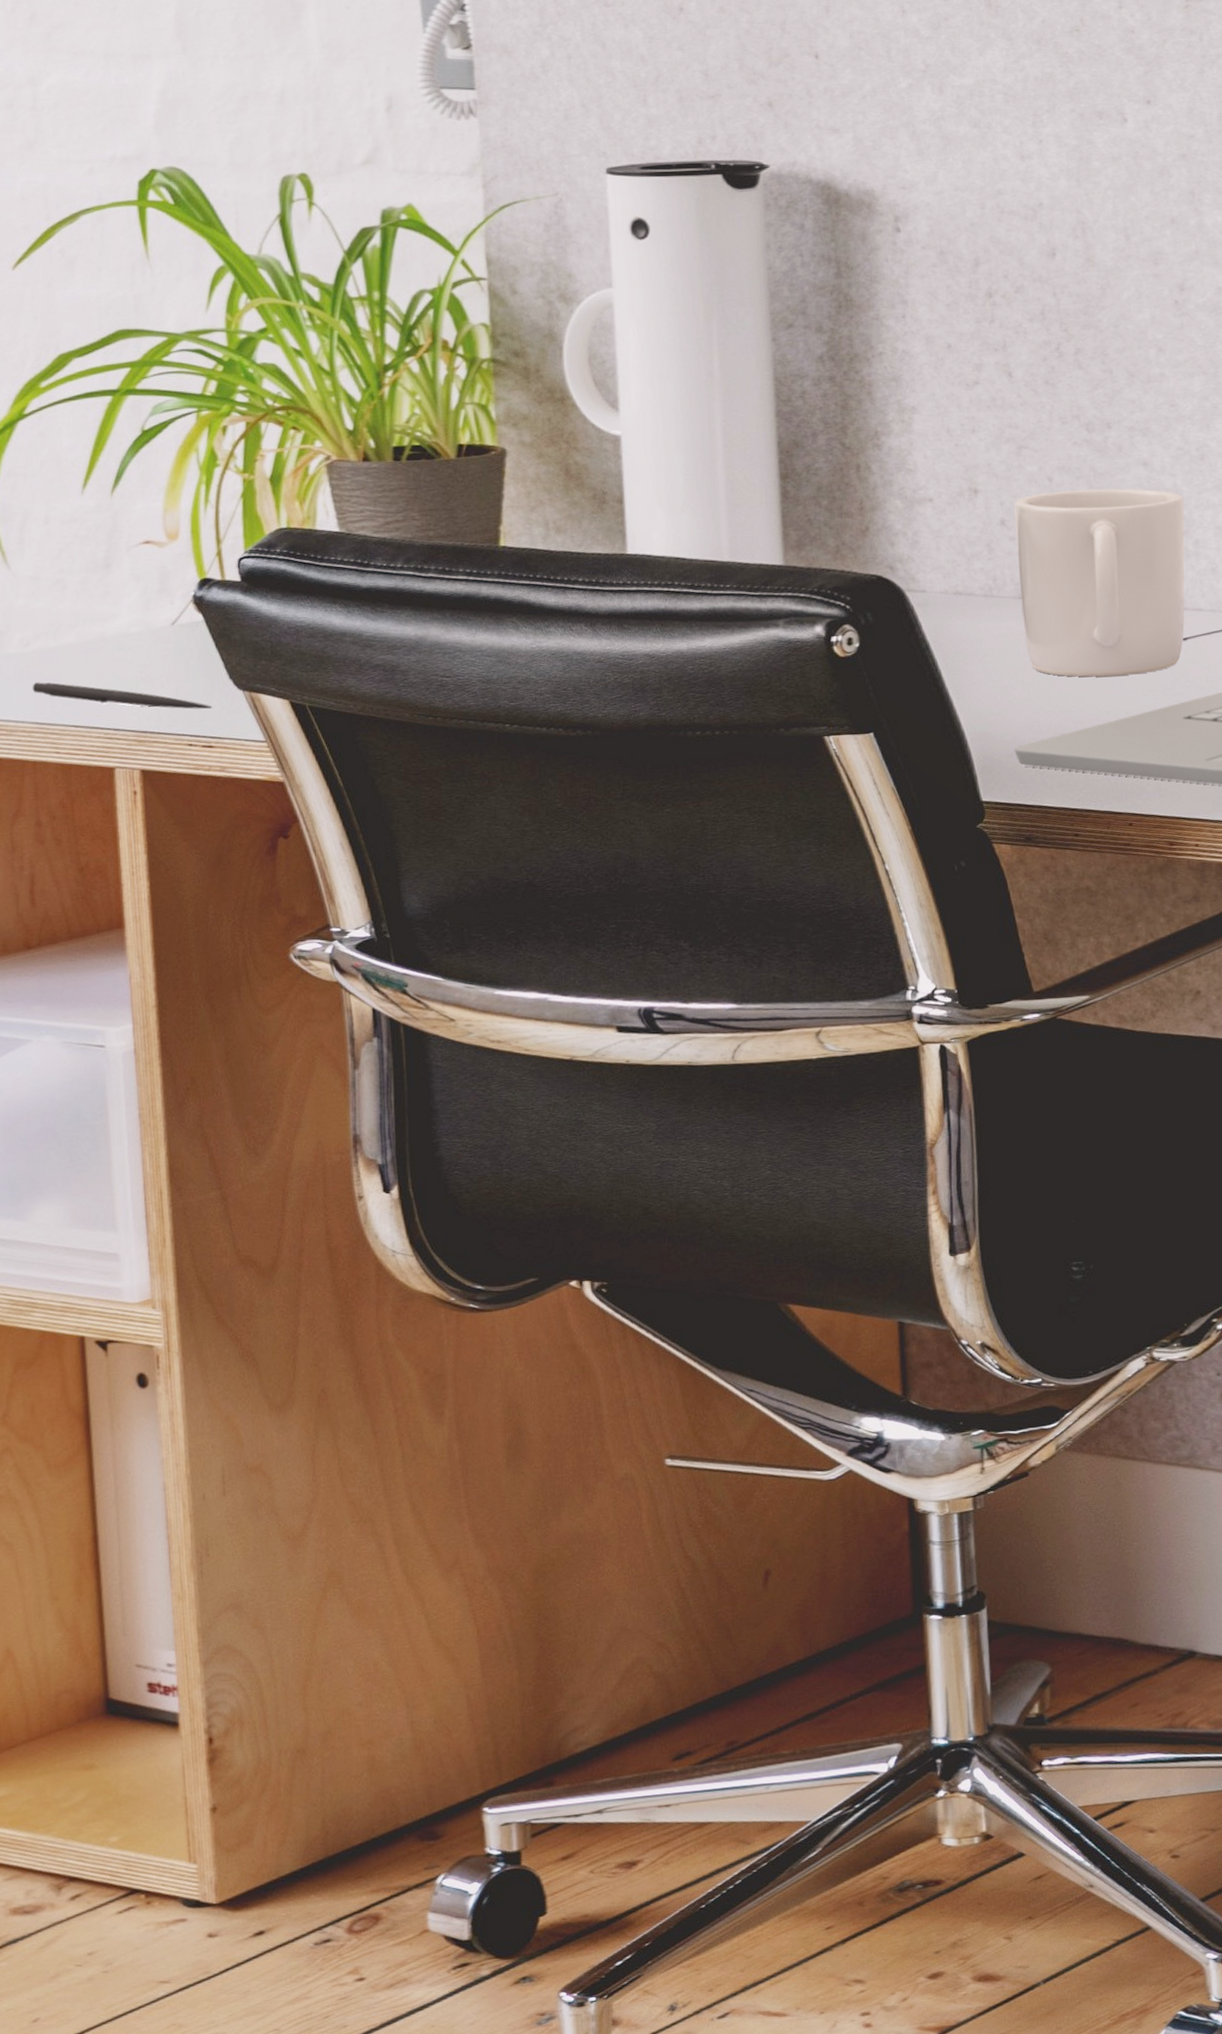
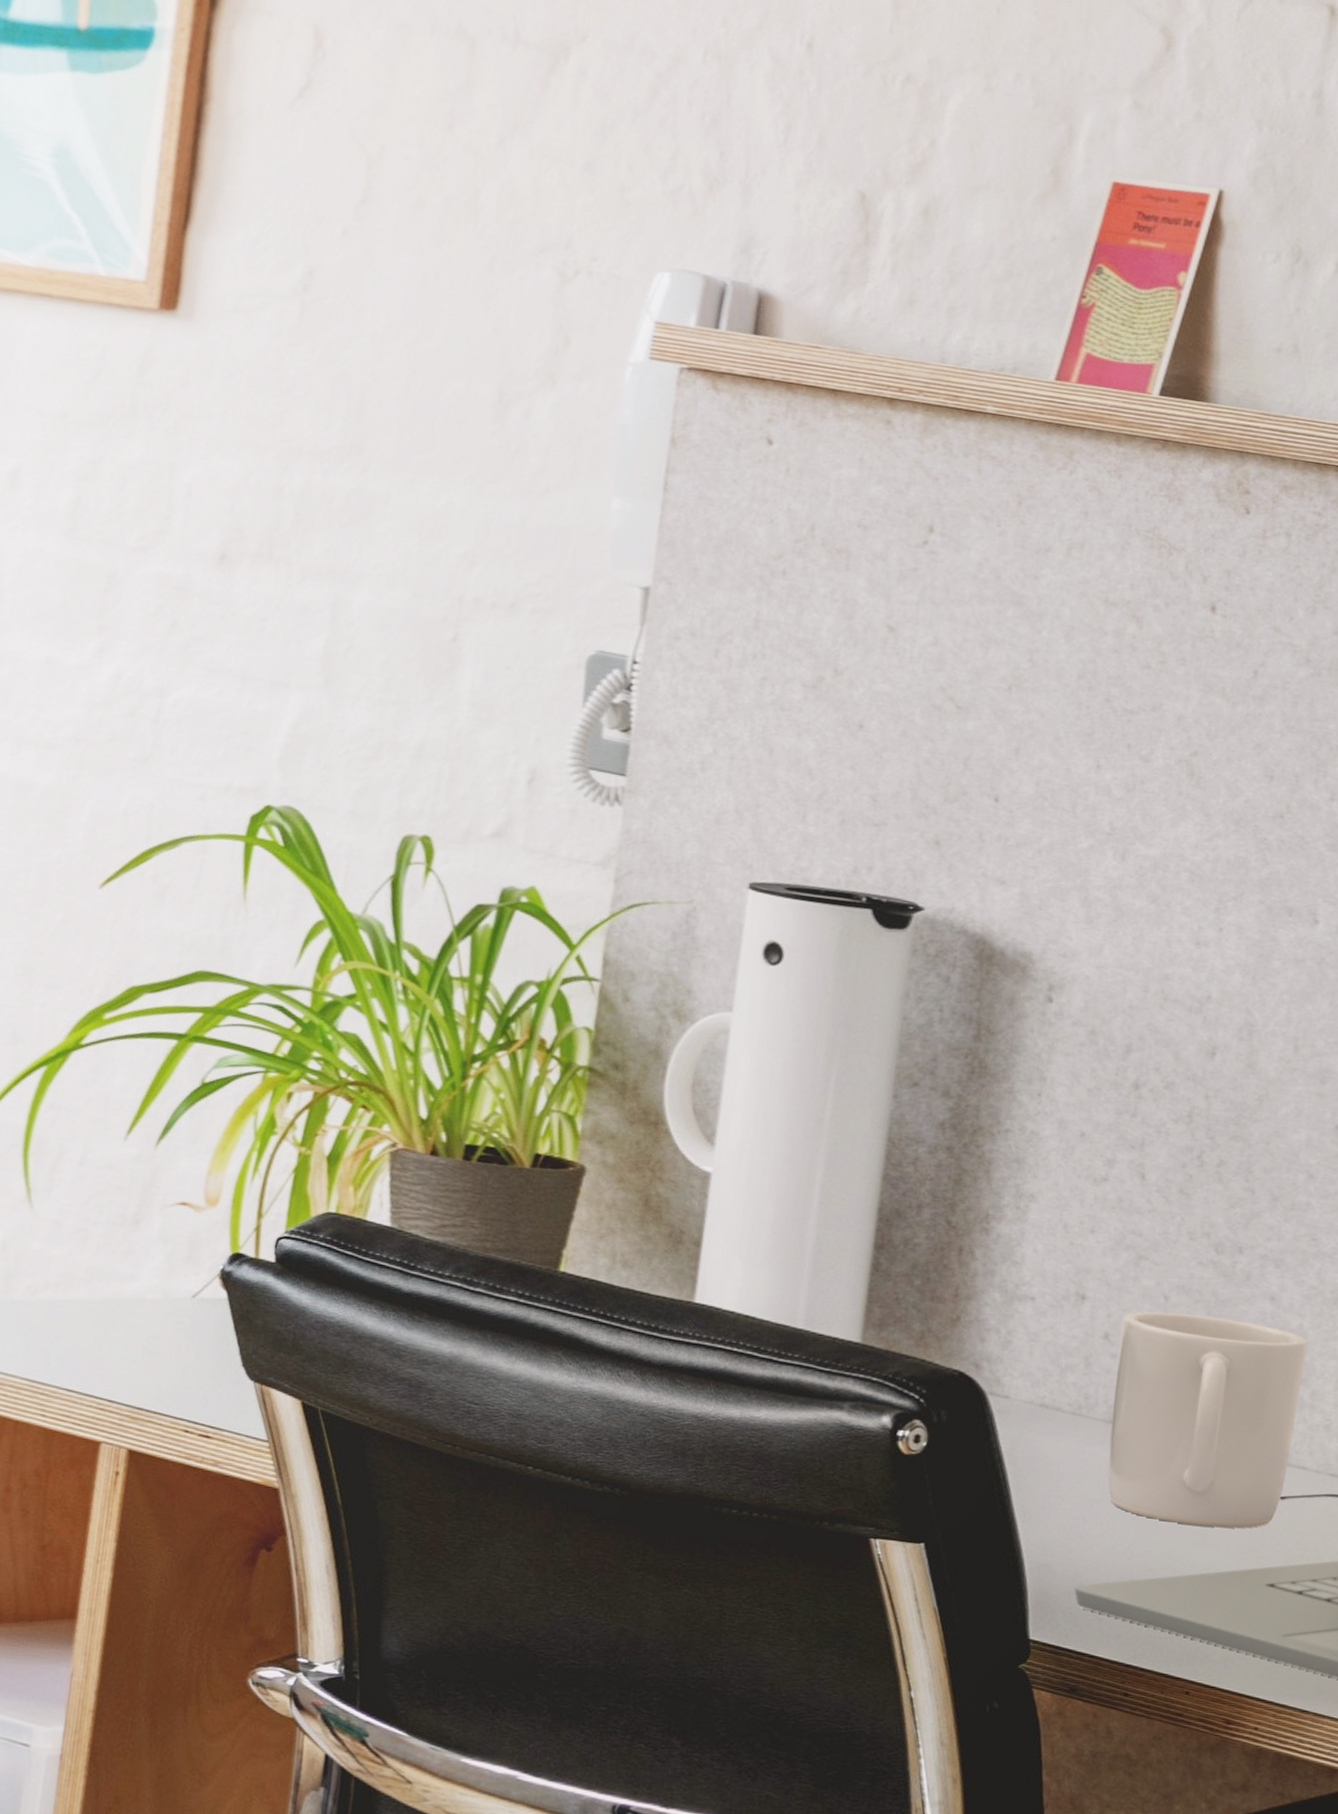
pen: present [32,682,213,710] -> none [30,1335,219,1396]

